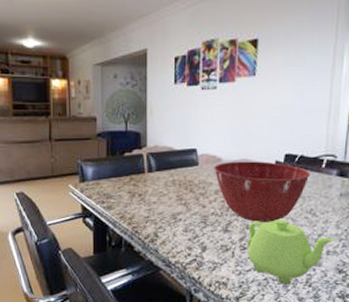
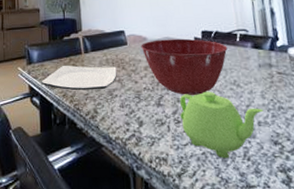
plate: none [96,184,184,213] -> present [41,65,117,91]

